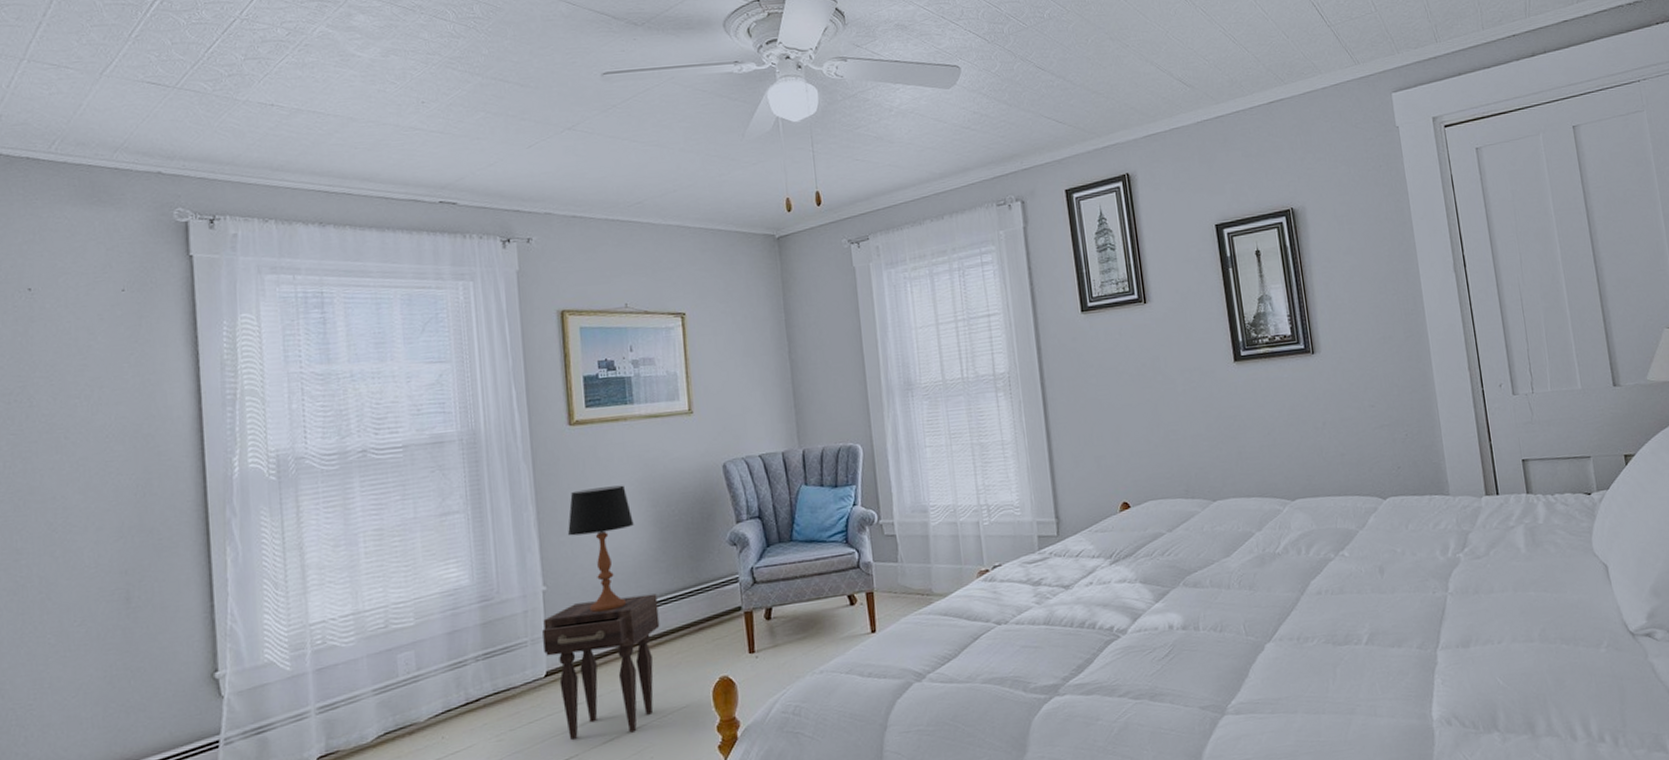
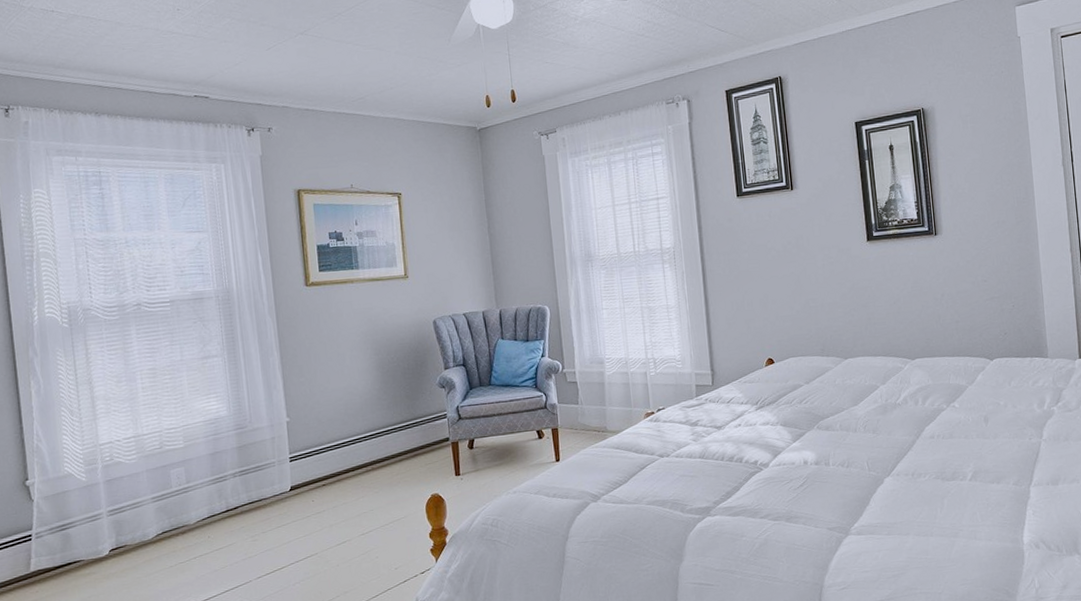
nightstand: present [542,593,660,740] -> none [287,425,383,541]
table lamp: present [567,485,634,613] -> none [306,336,360,441]

